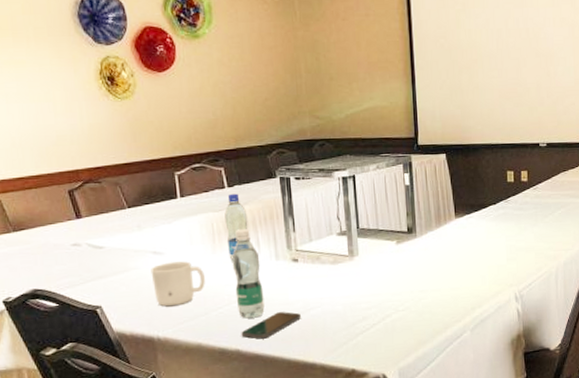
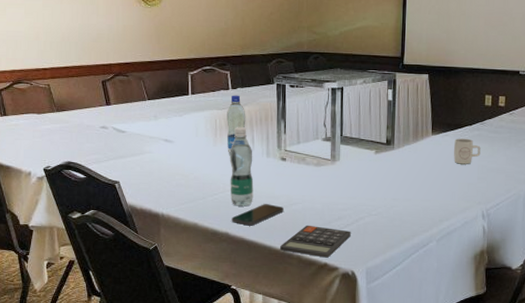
mug: present [150,261,205,307] -> none [161,150,205,188]
calculator: none [300,329,378,364] -> present [280,225,351,258]
mug: none [479,218,508,247] -> present [454,138,481,164]

